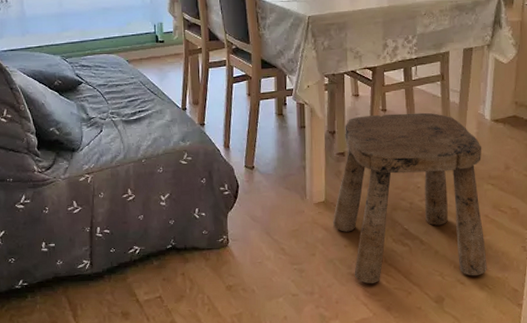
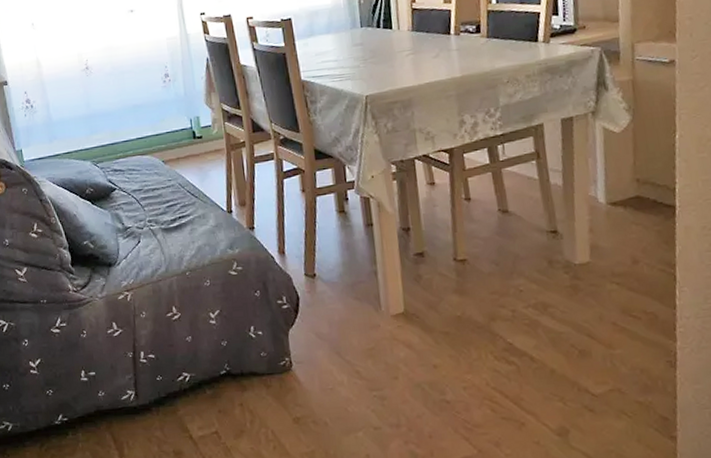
stool: present [333,112,487,284] -> none [416,199,623,413]

